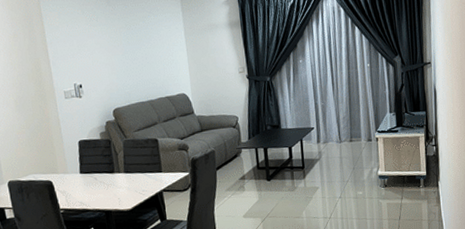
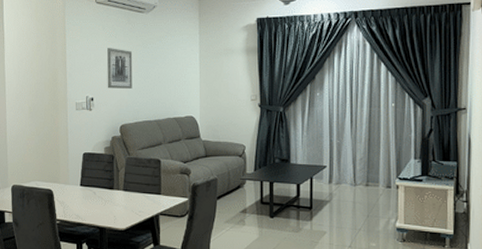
wall art: none [90,32,121,74] -> present [107,48,133,89]

